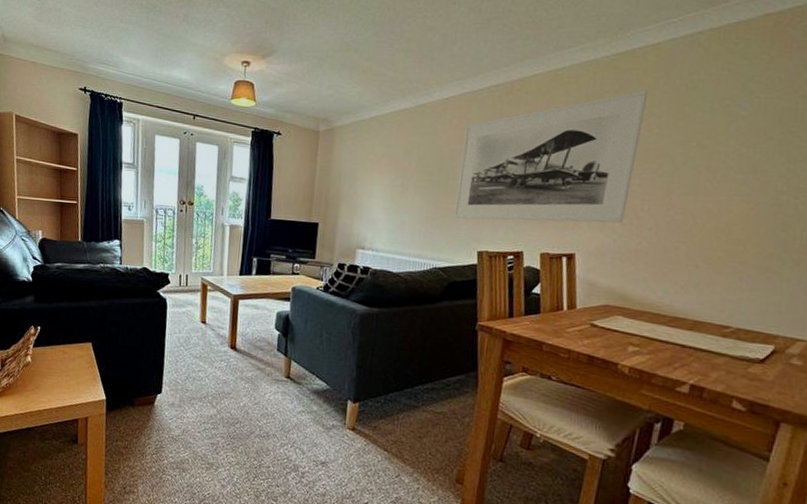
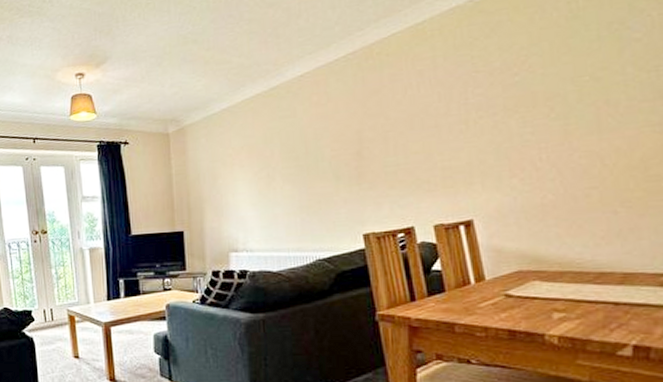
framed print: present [453,90,649,223] -> none [326,29,524,202]

